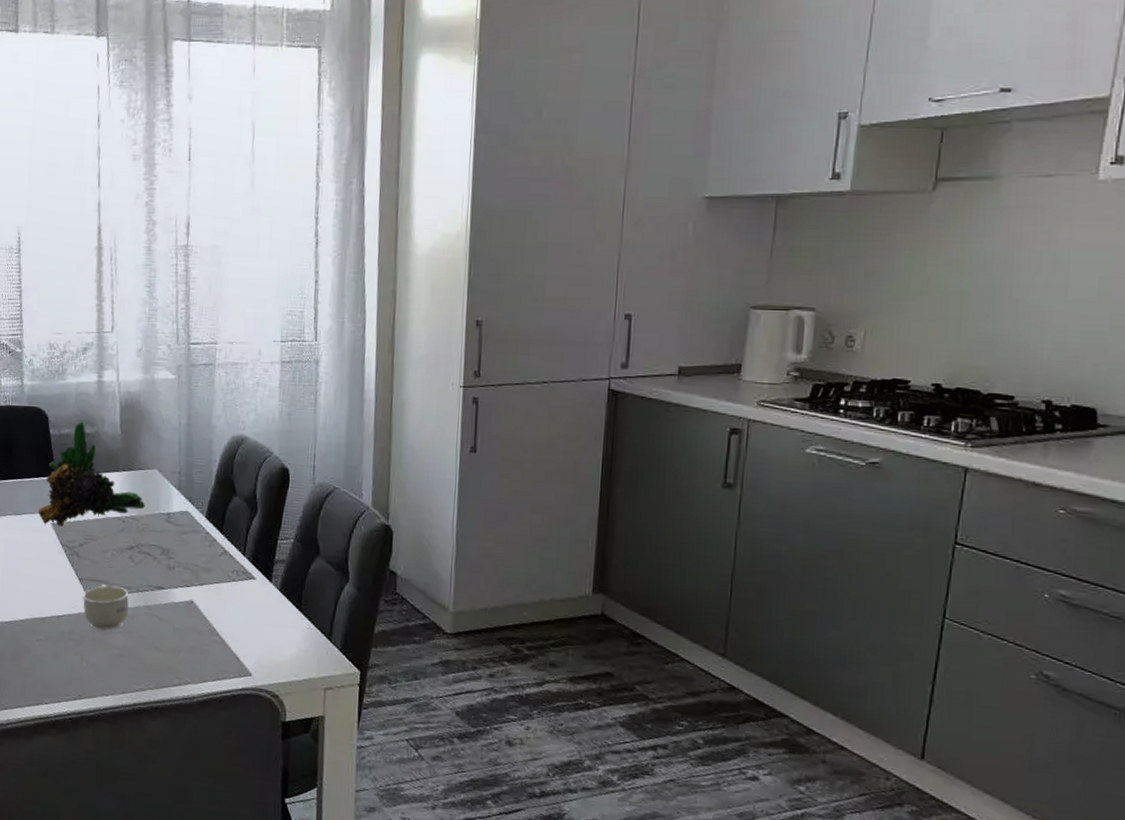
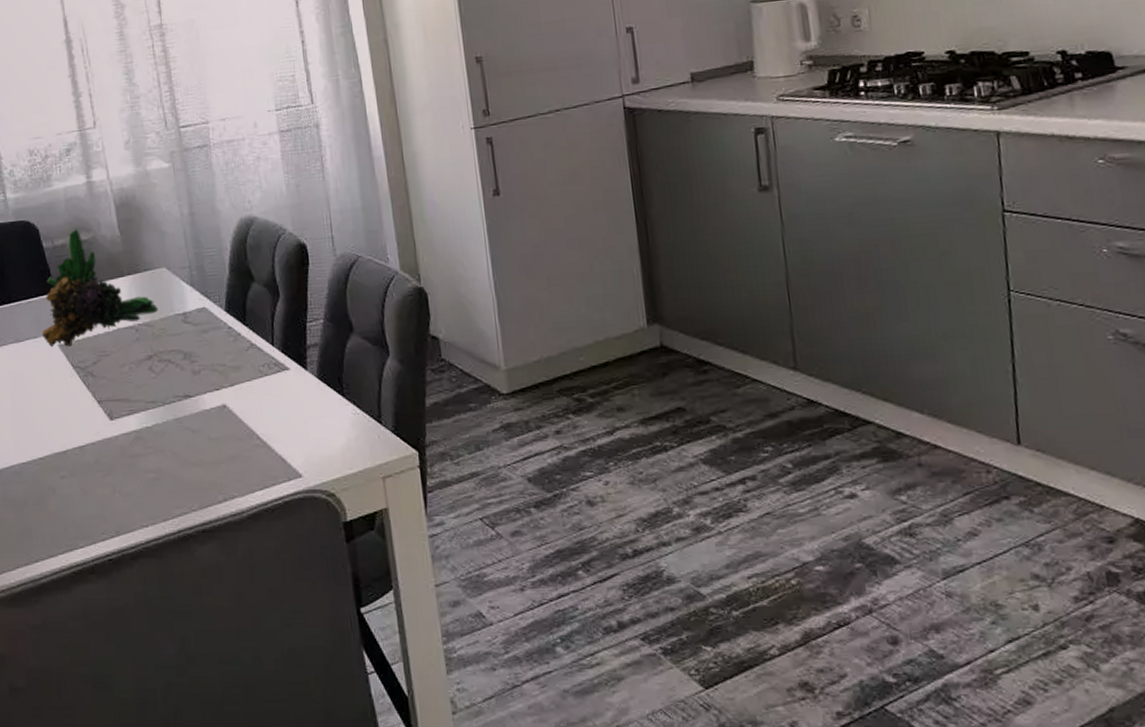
cup: present [82,584,129,630] -> none [104,403,157,453]

